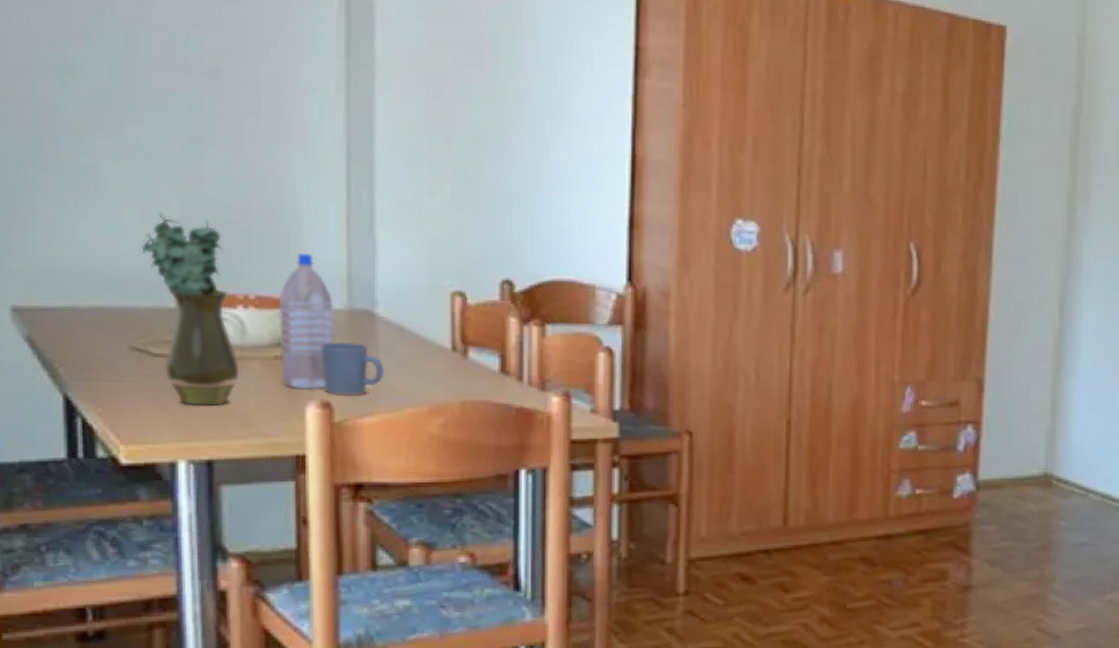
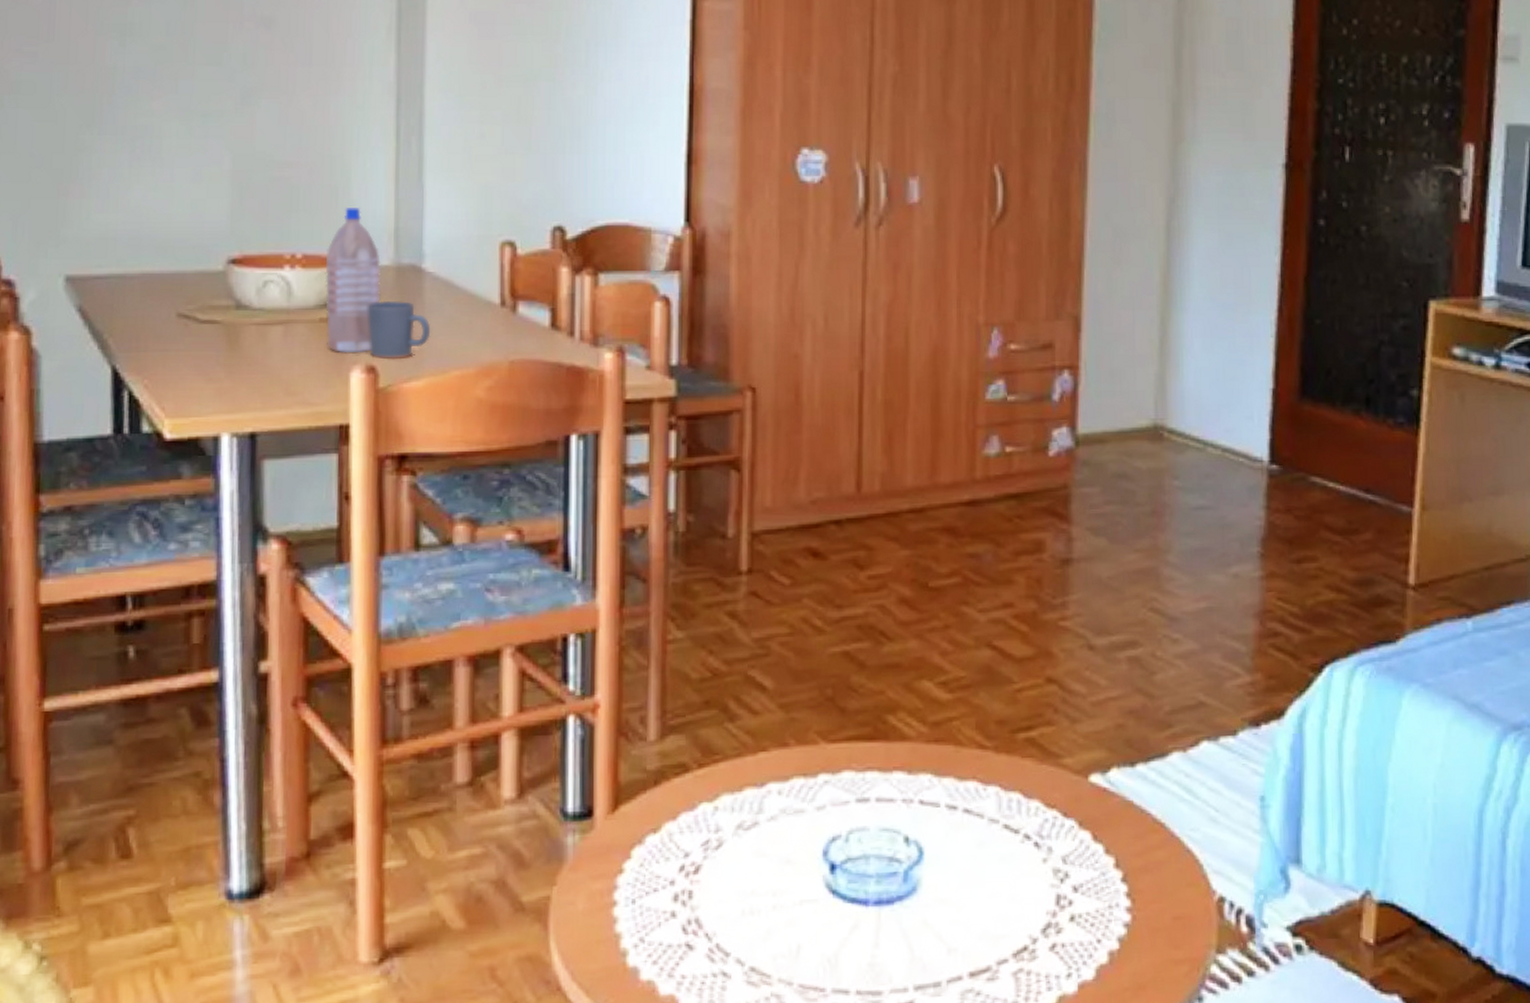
vase: present [141,211,240,405] -> none [192,170,285,374]

